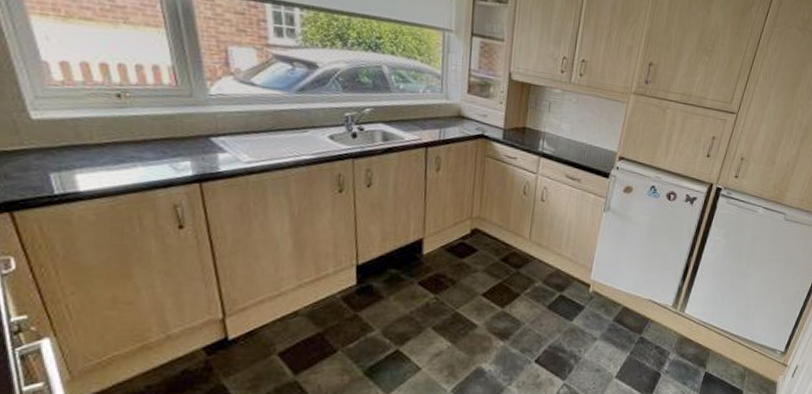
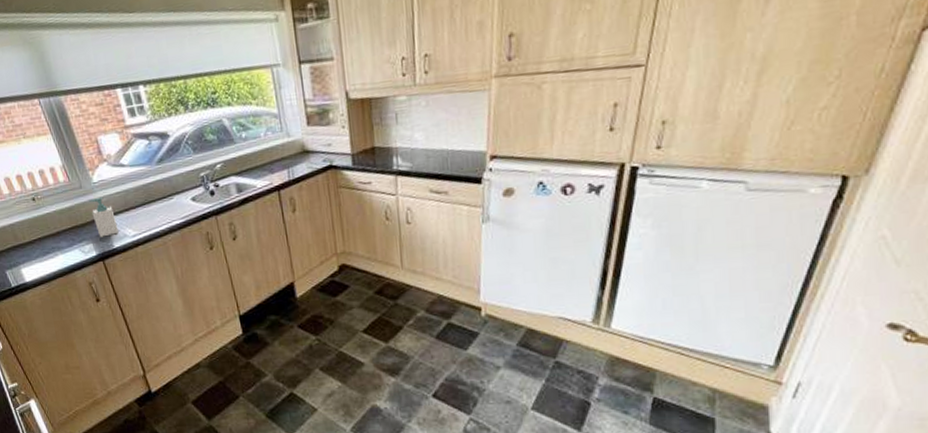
soap bottle: none [198,112,230,157] -> present [89,196,119,238]

